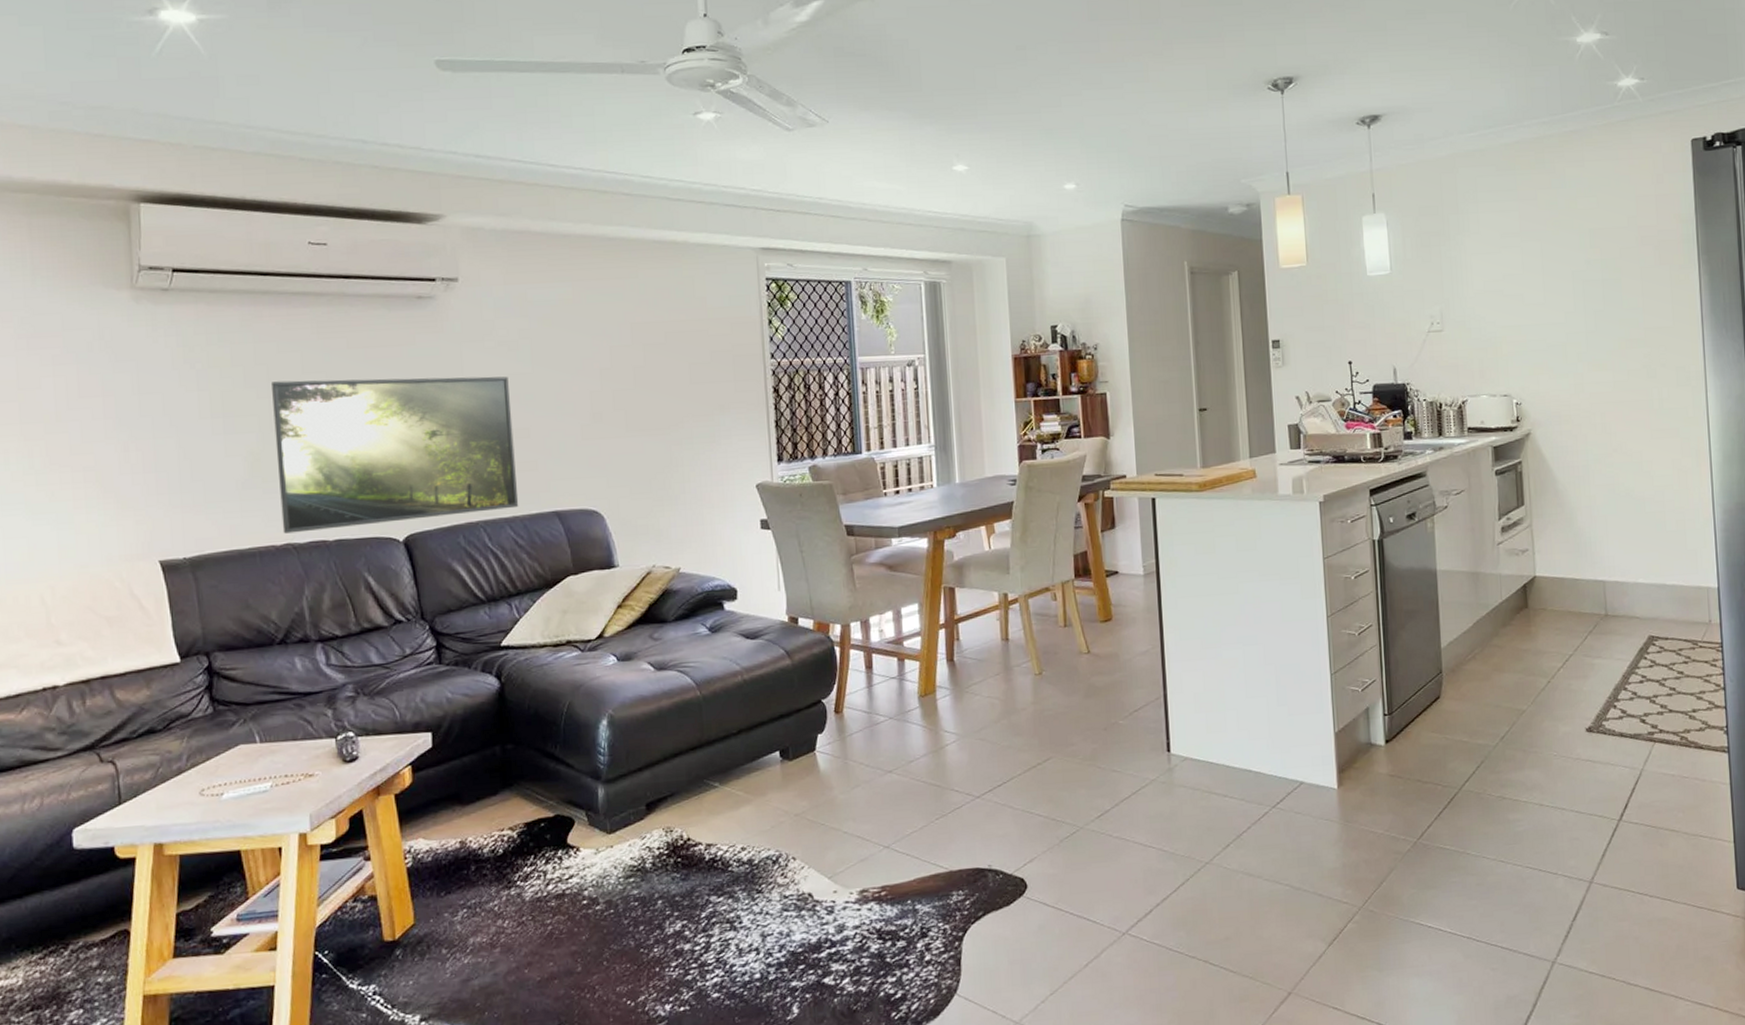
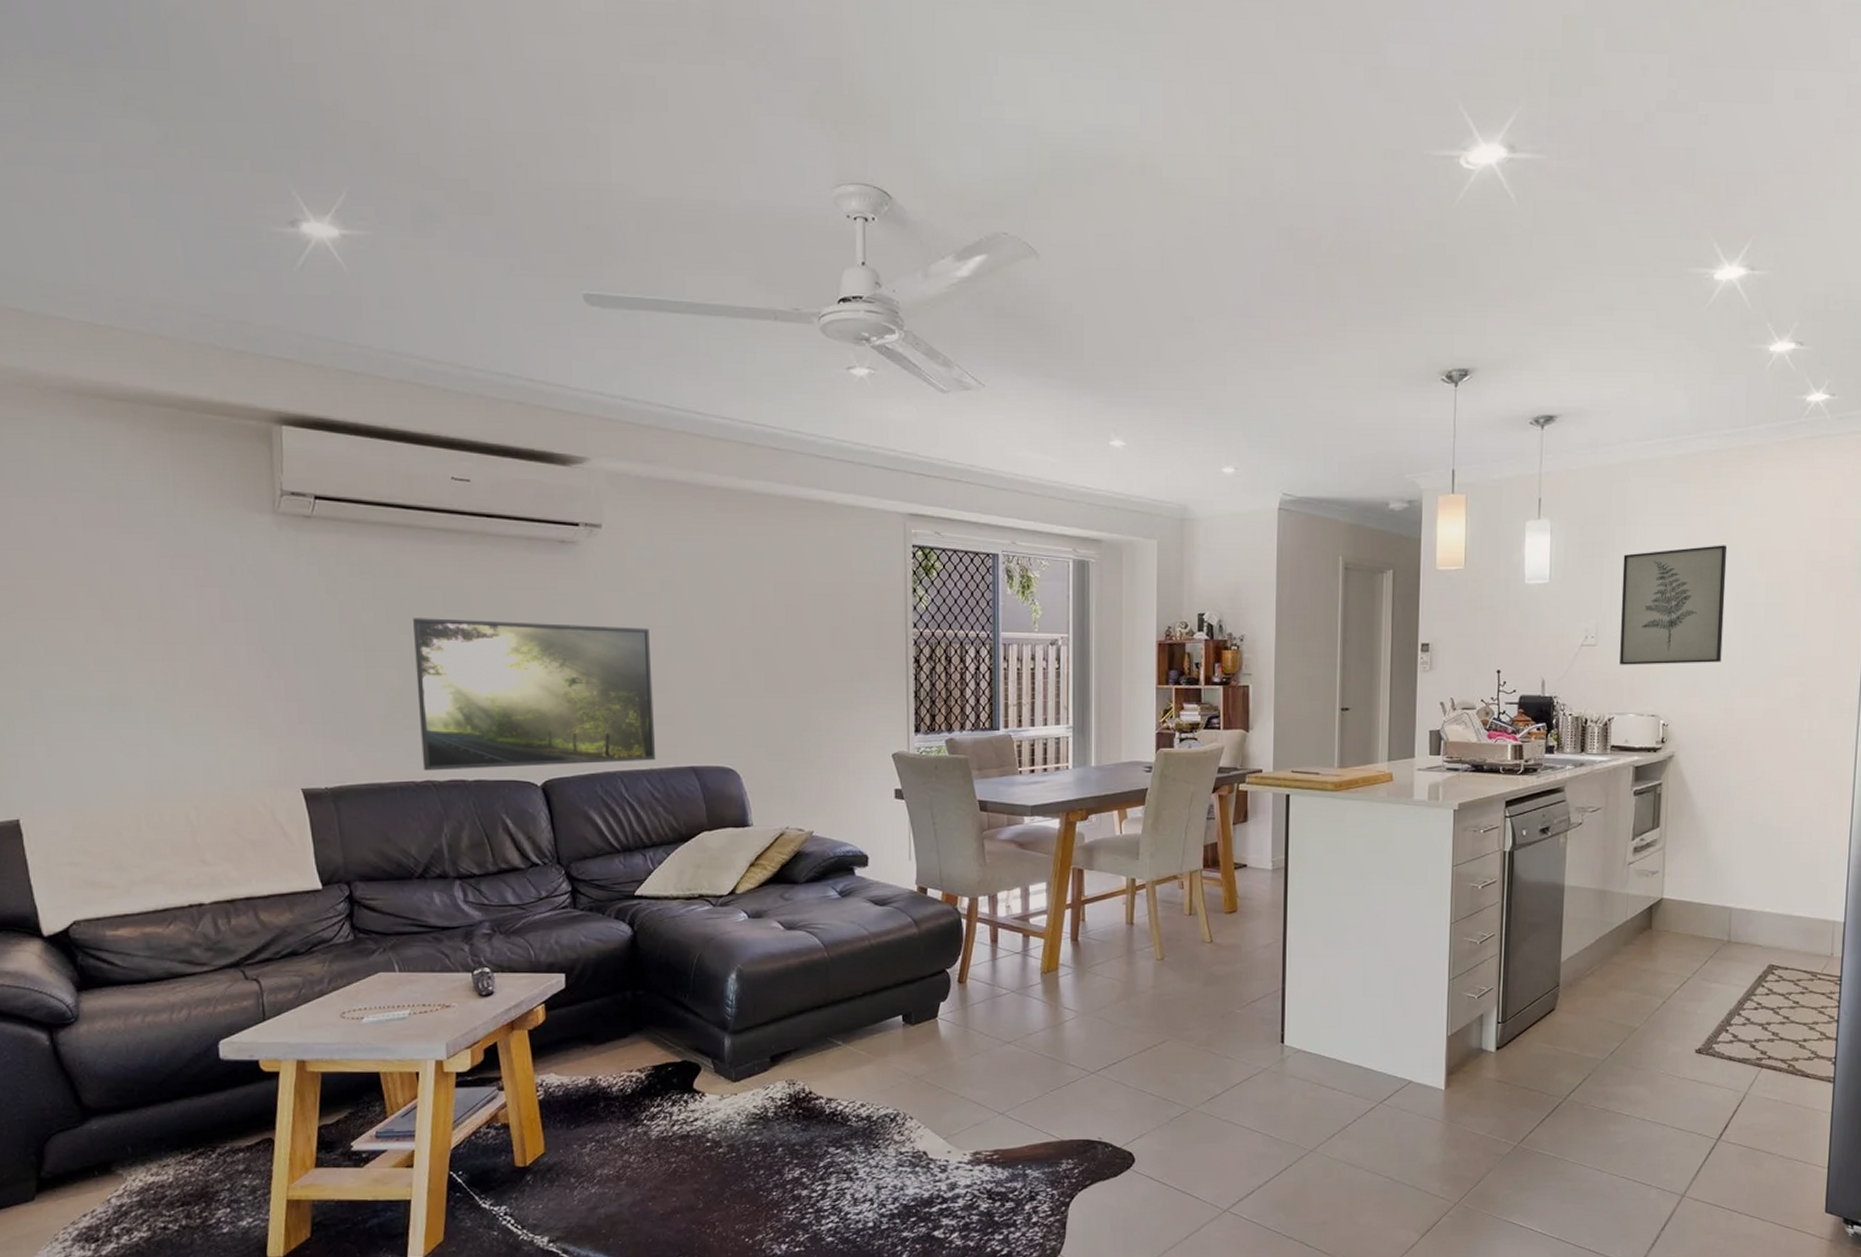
wall art: none [1459,226,1566,349] -> present [1620,545,1728,665]

